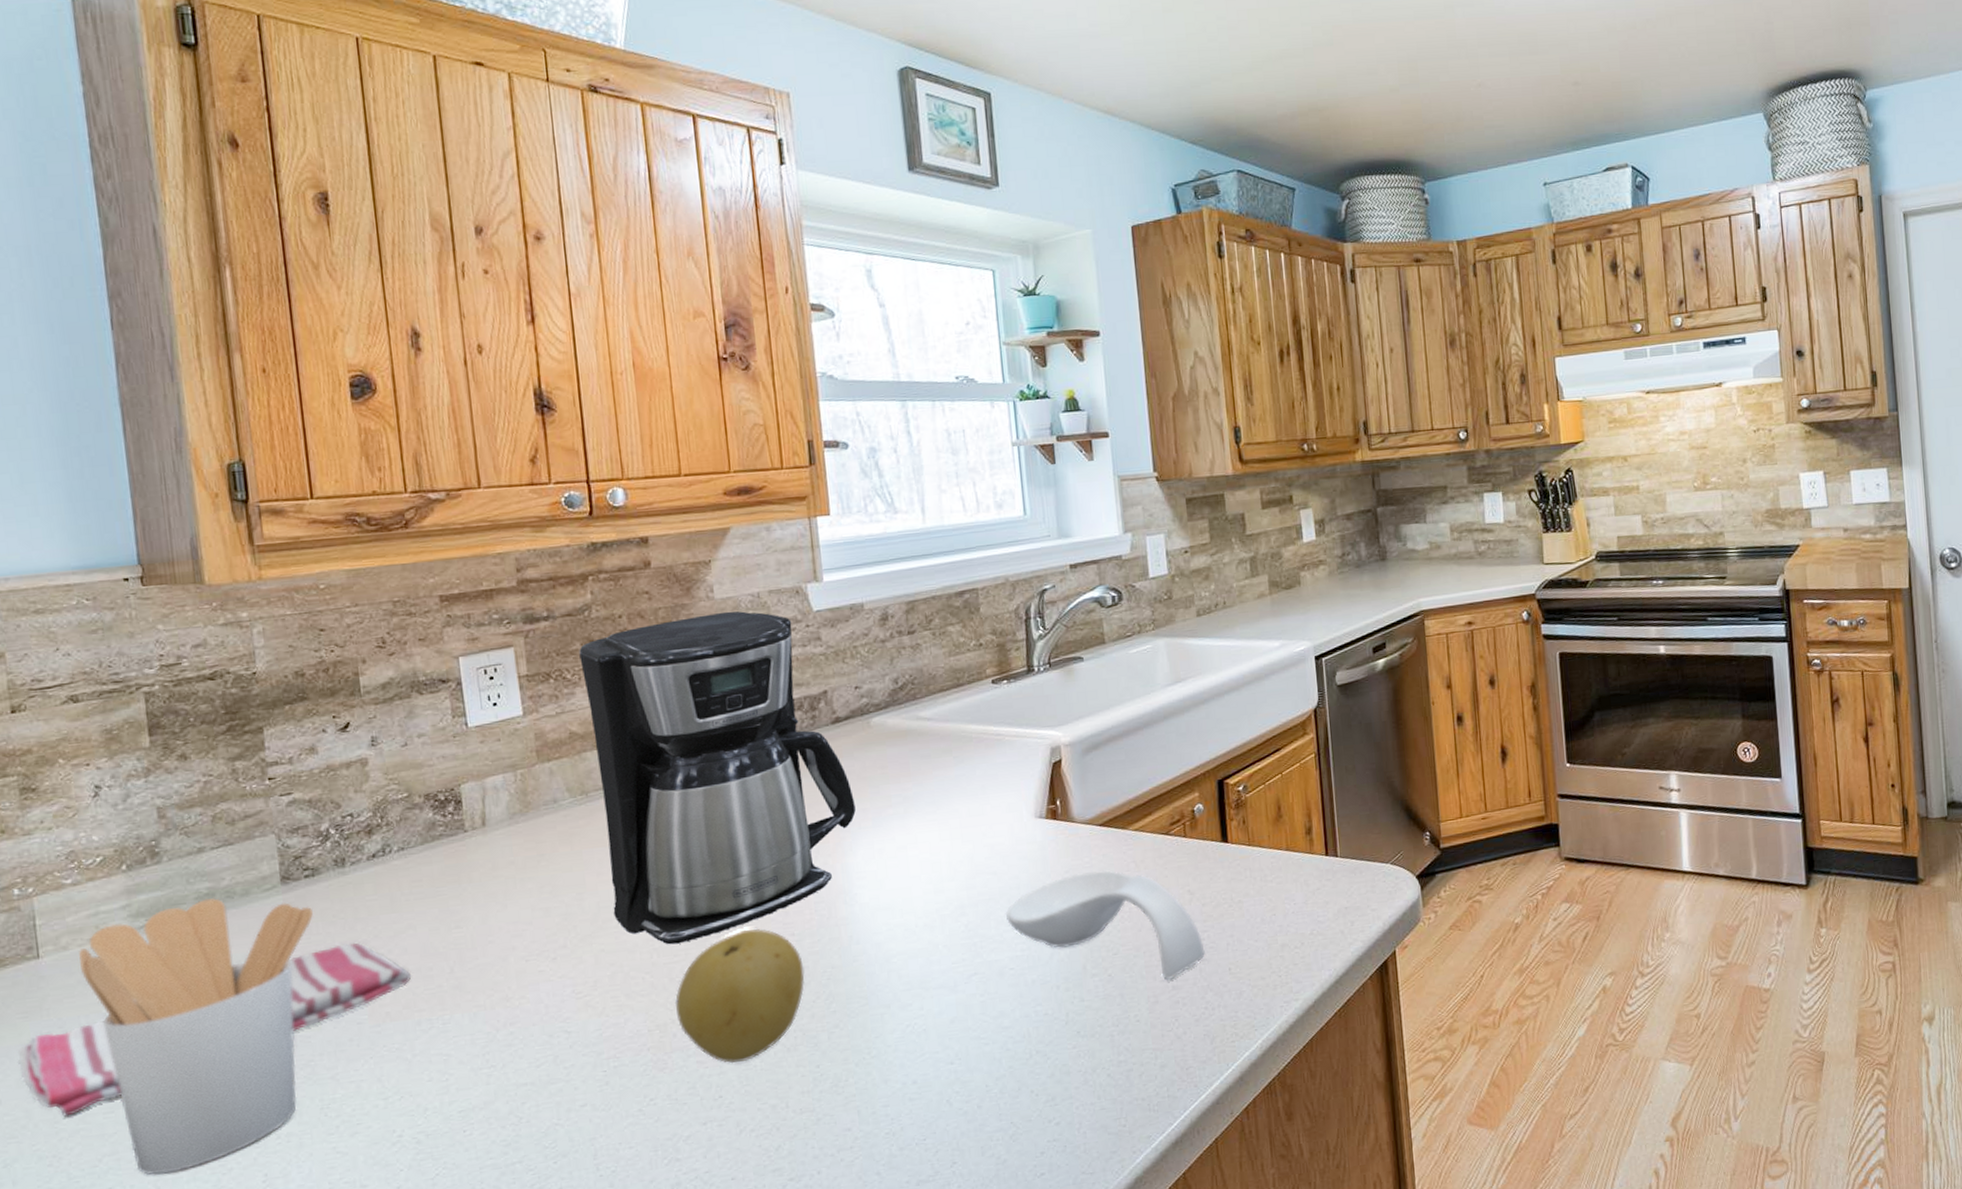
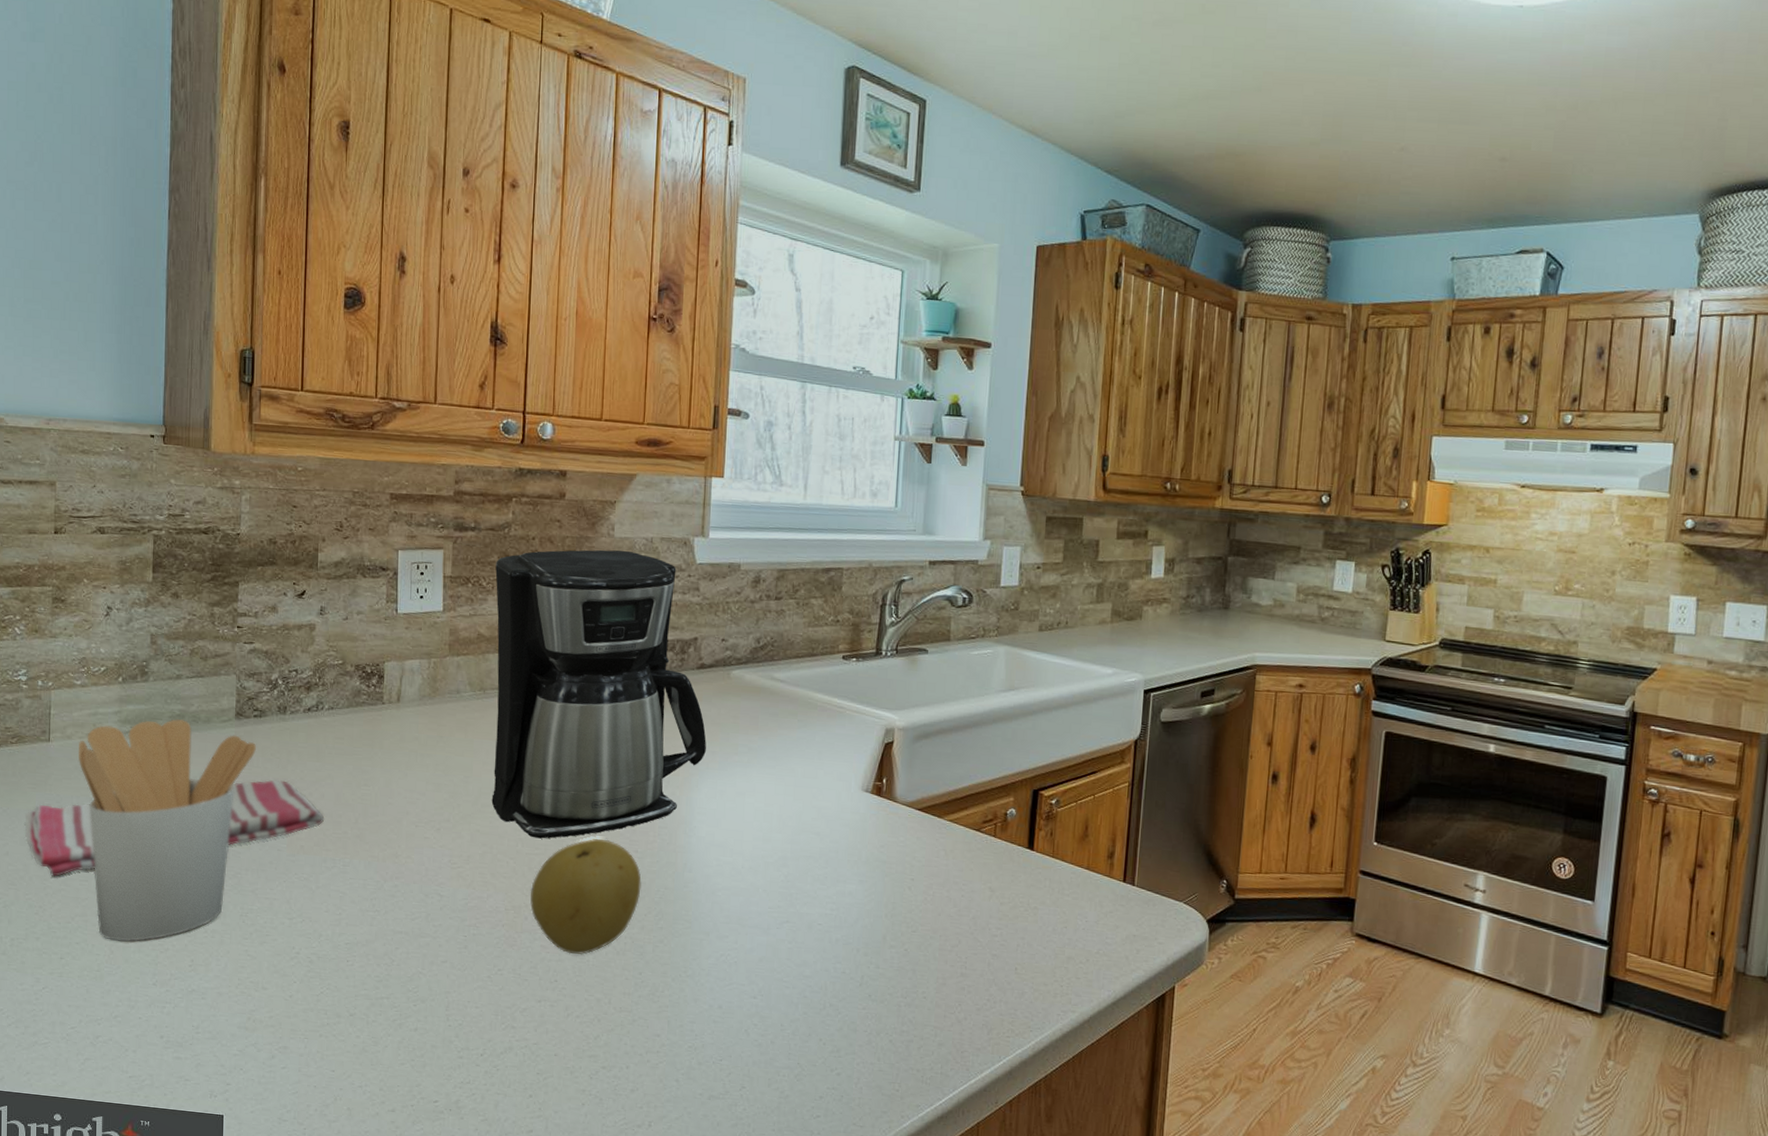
spoon rest: present [1005,871,1205,980] -> none [821,850,996,967]

